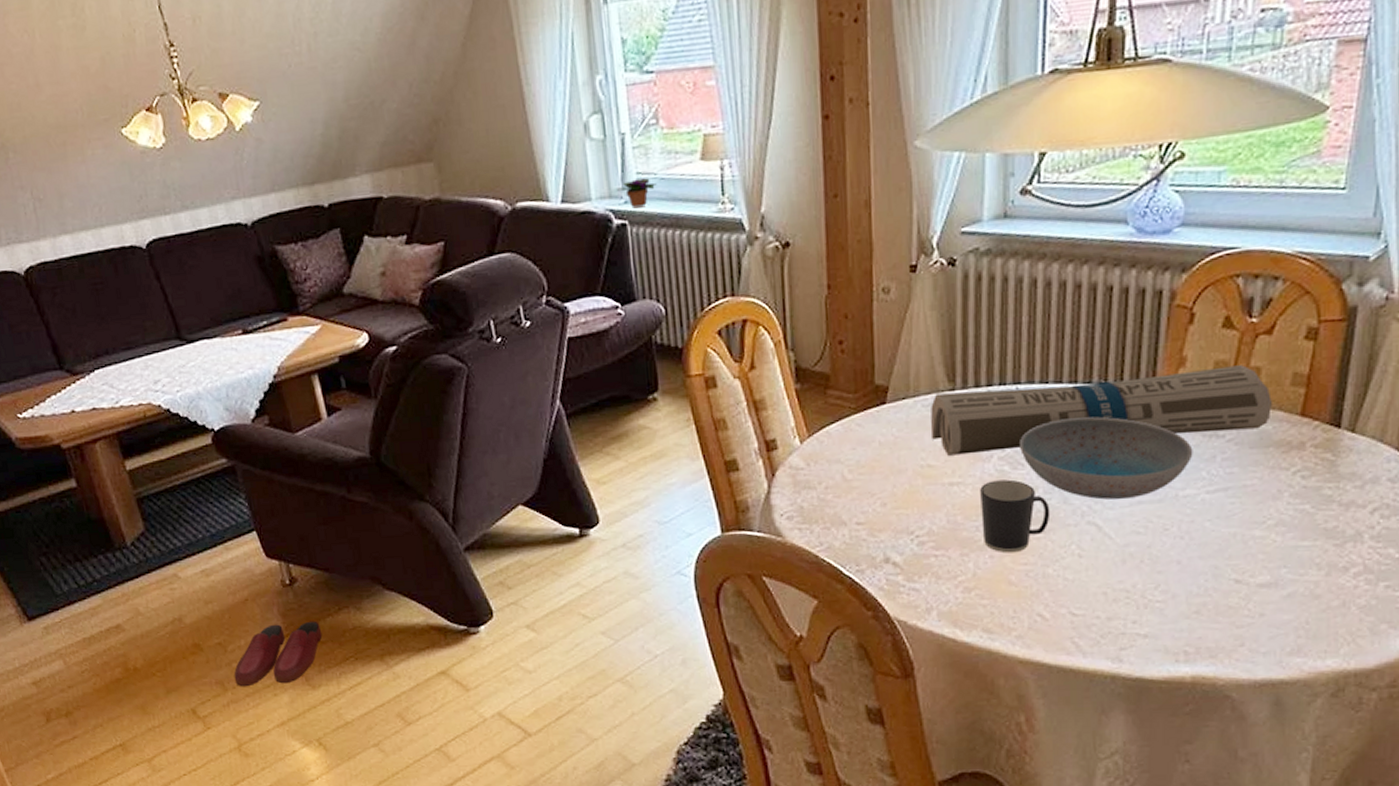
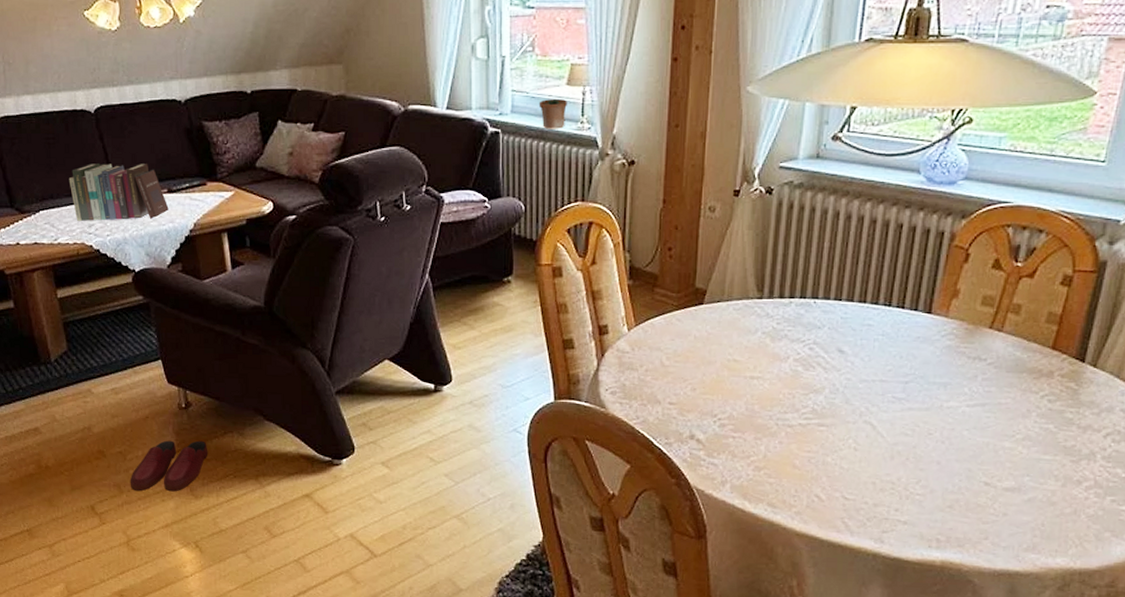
books: none [124,302,247,379] -> present [68,162,169,222]
potted flower: present [617,178,657,209] -> none [494,95,528,120]
planter: none [669,177,704,215] -> present [538,98,567,129]
newspaper: present [930,365,1272,456] -> none [738,300,1029,356]
mug: present [980,479,1051,553] -> none [775,378,834,441]
dish: present [1018,416,1193,500] -> none [812,332,959,404]

